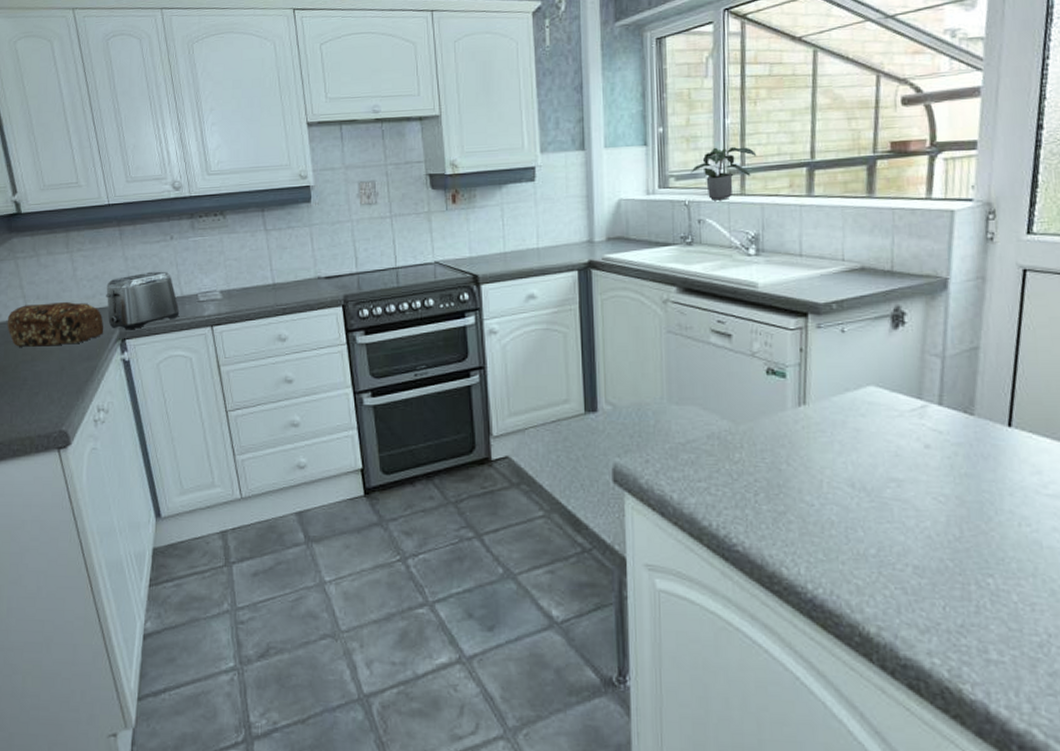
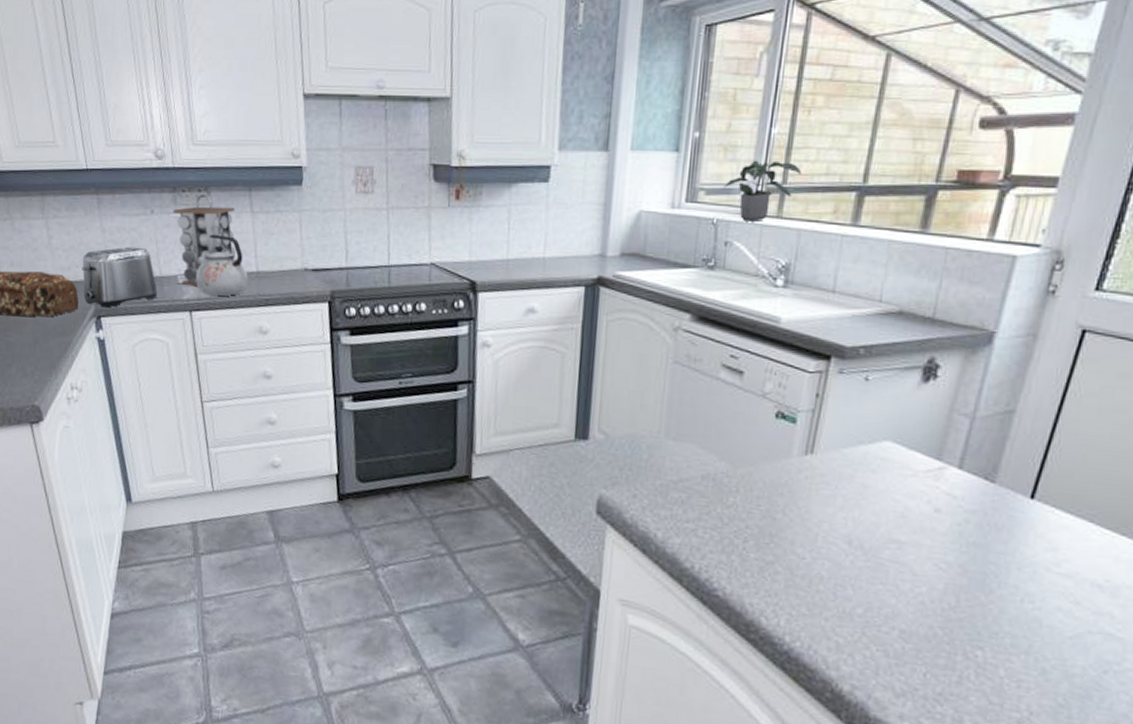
spice rack: none [191,218,252,303] -> present [172,195,236,287]
kettle: none [215,253,266,310] -> present [196,234,249,297]

